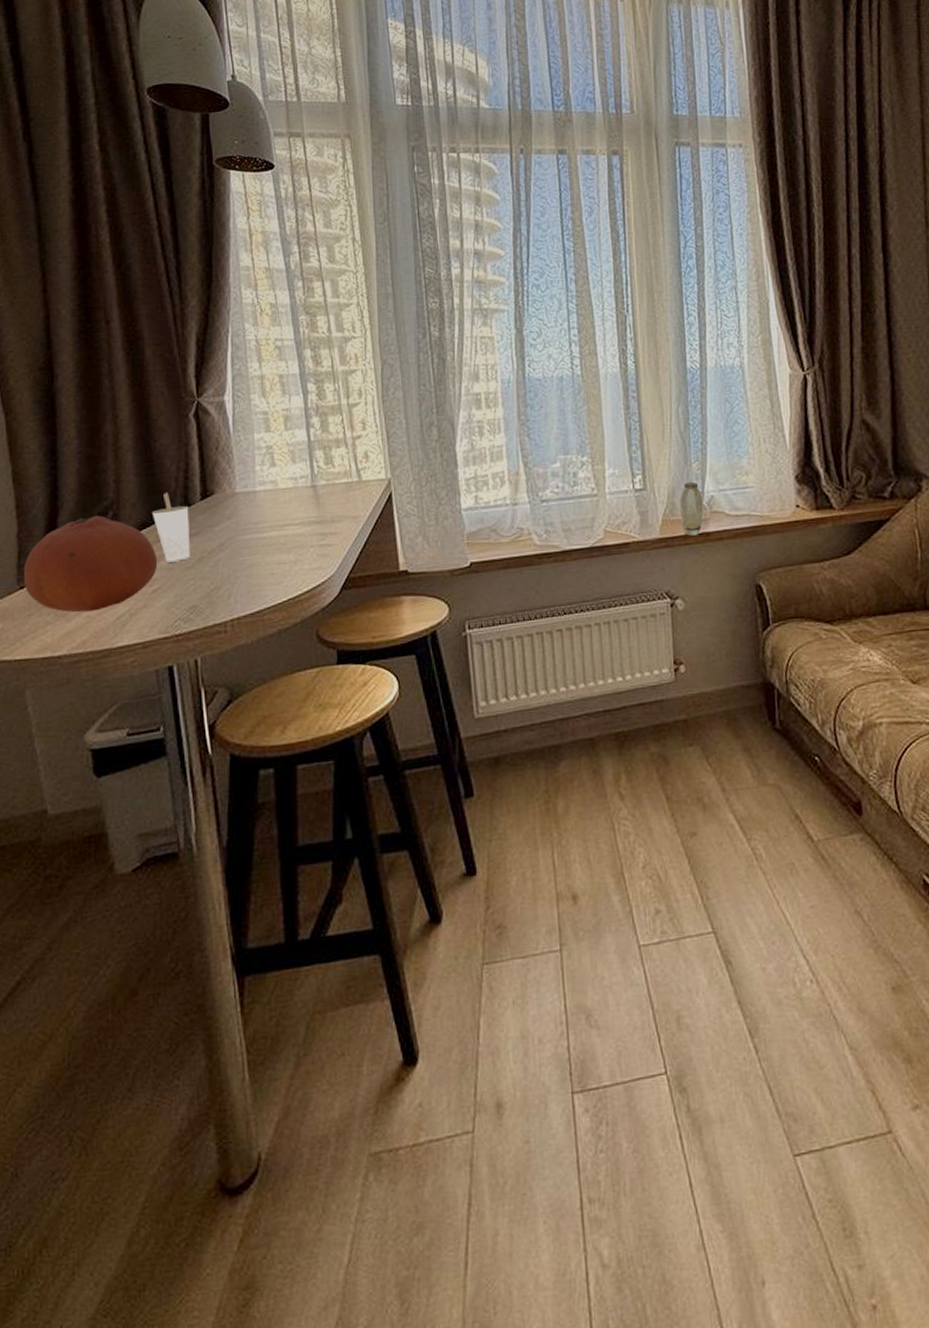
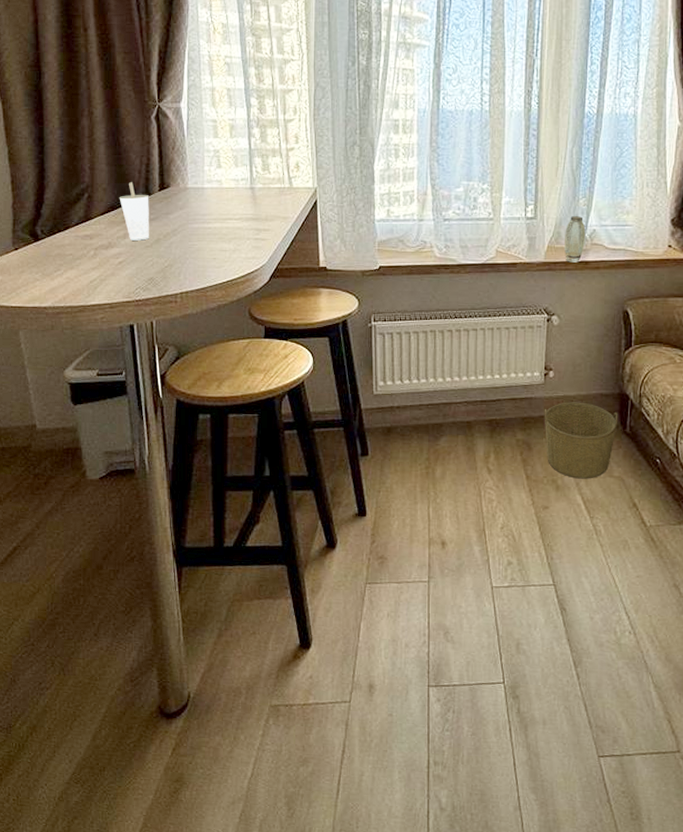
fruit: present [23,515,158,613] -> none [17,196,123,274]
basket: none [678,698,766,793] -> present [544,402,618,479]

